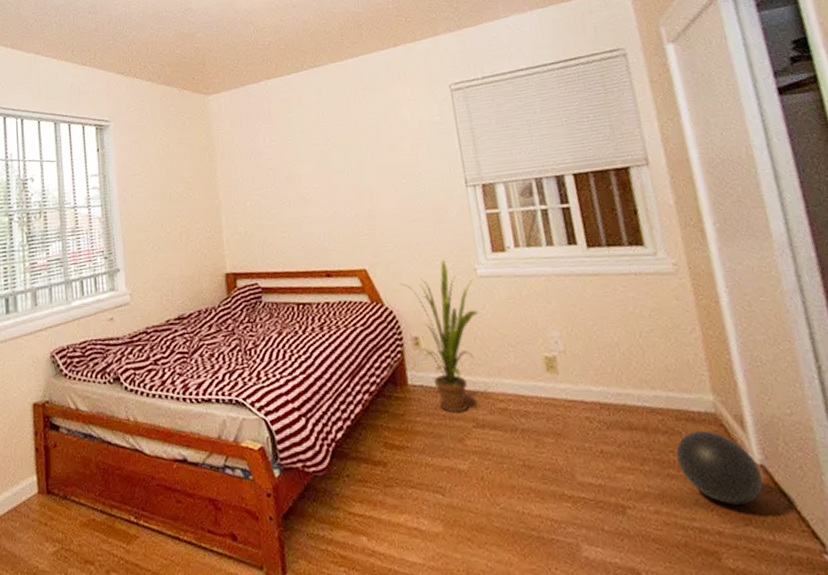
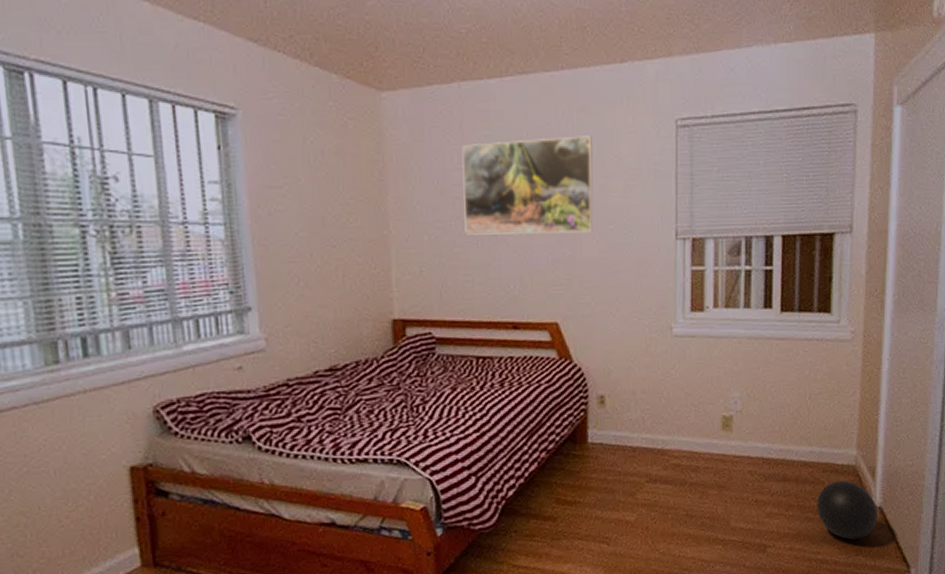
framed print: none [271,107,388,199] -> present [462,136,593,235]
house plant: present [400,259,479,413] -> none [592,316,668,470]

